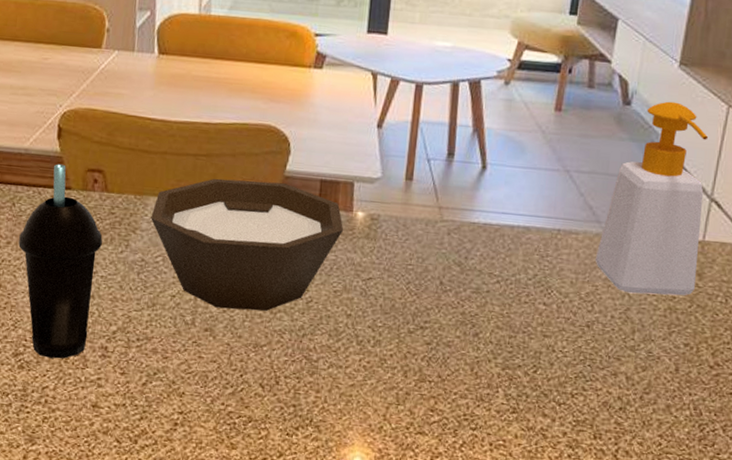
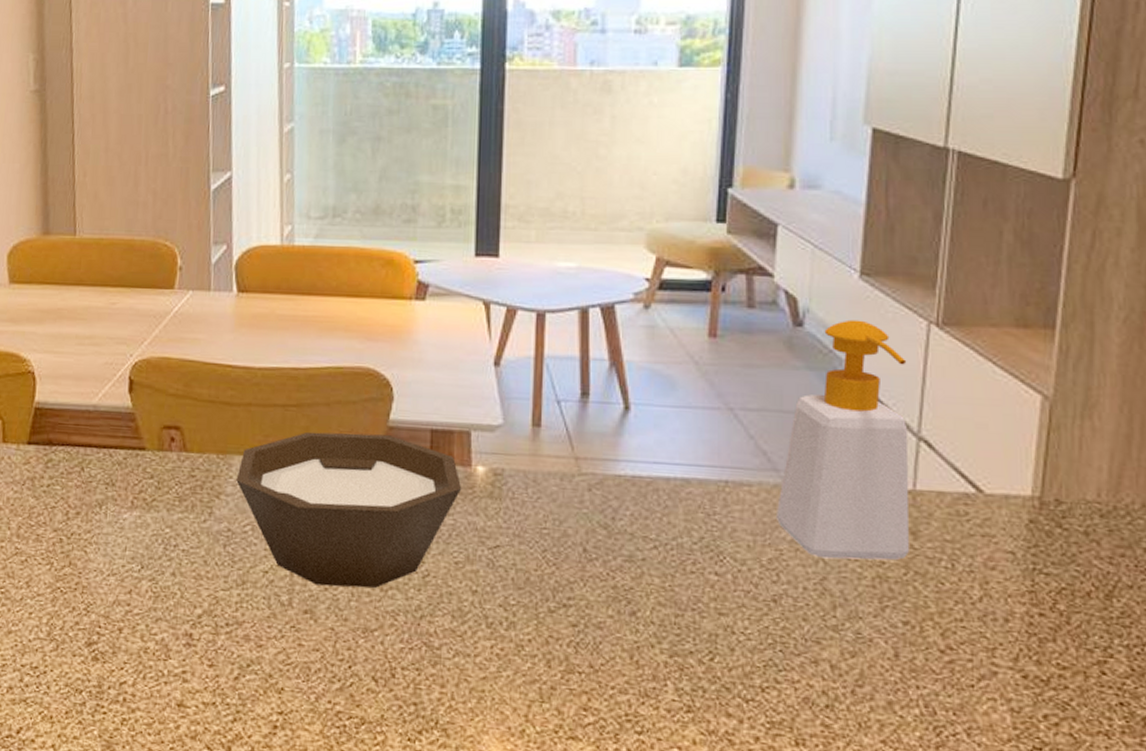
cup: present [18,164,103,359] -> none [89,421,183,649]

